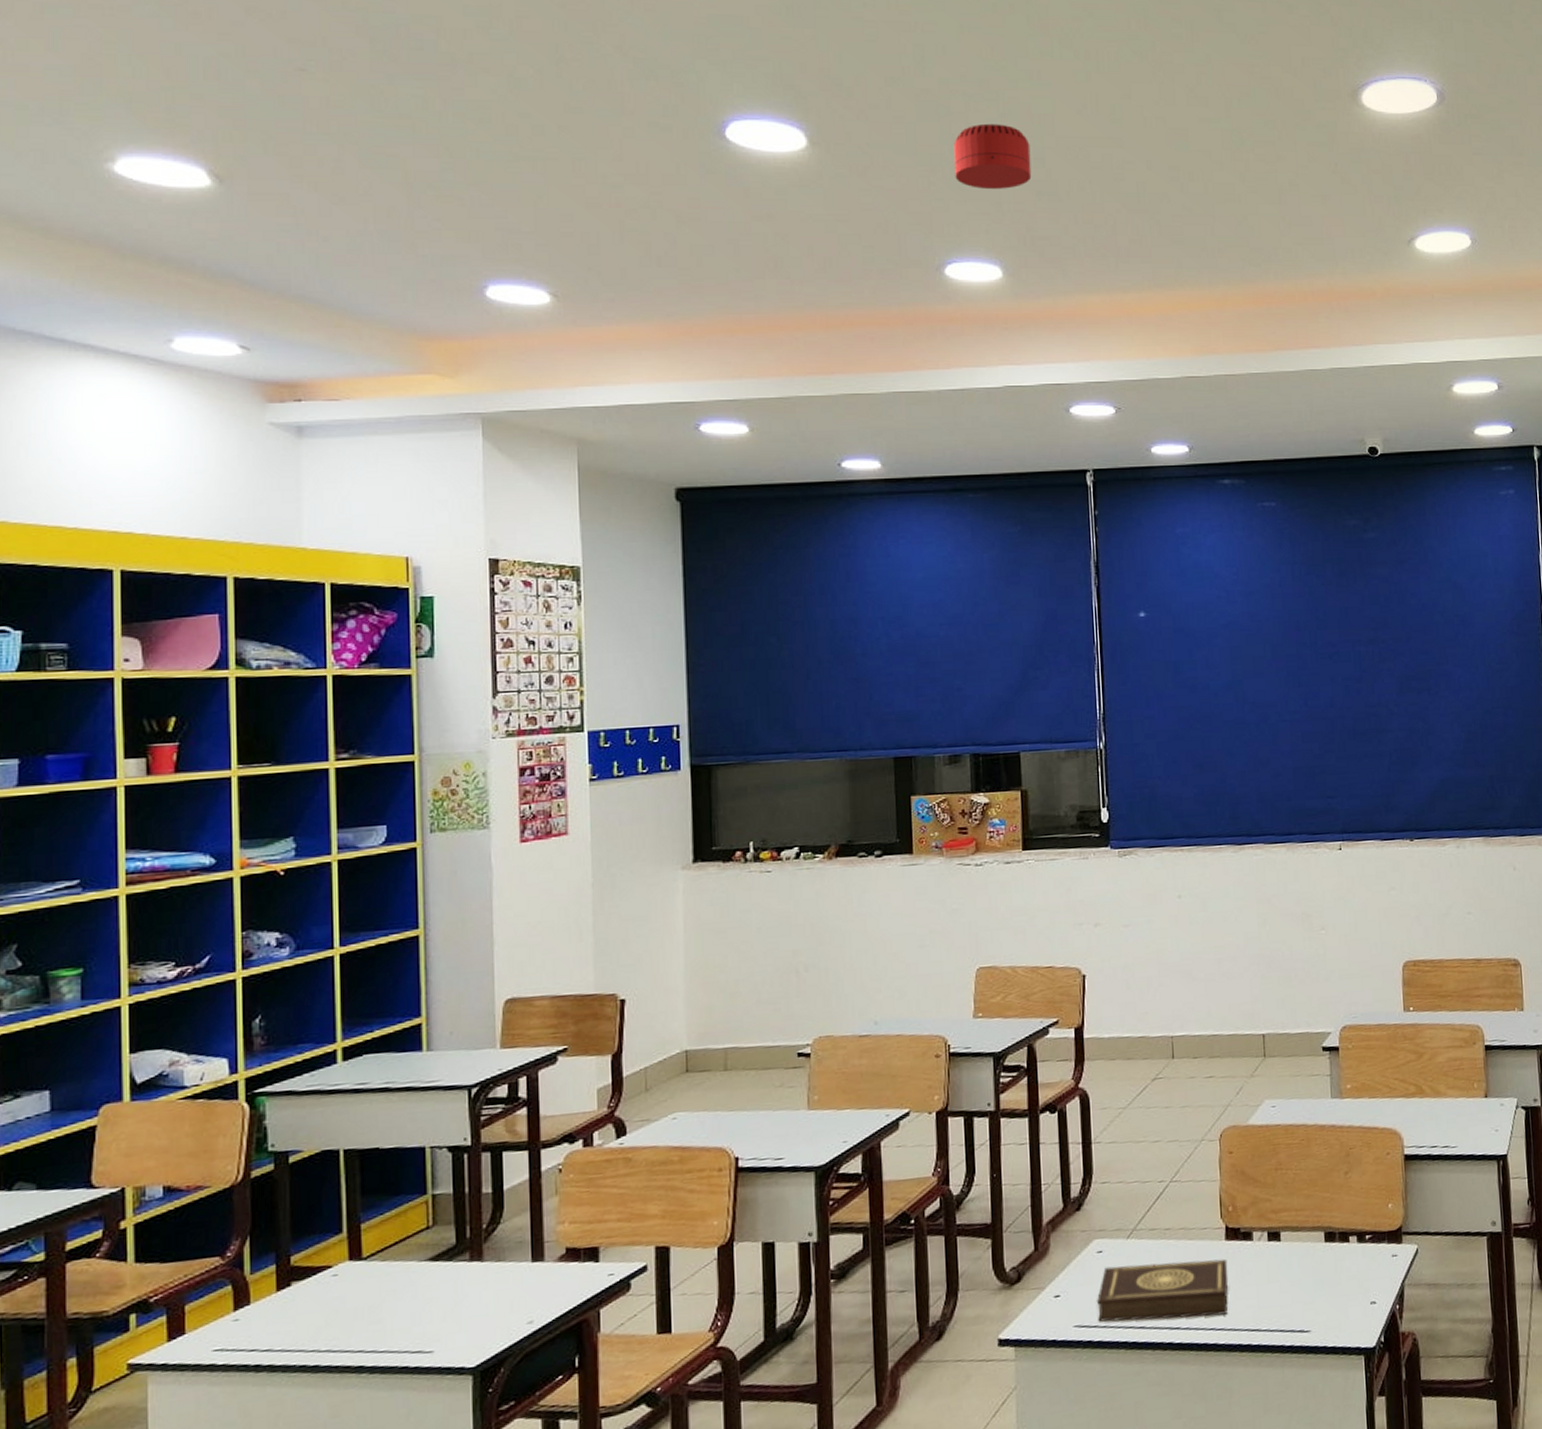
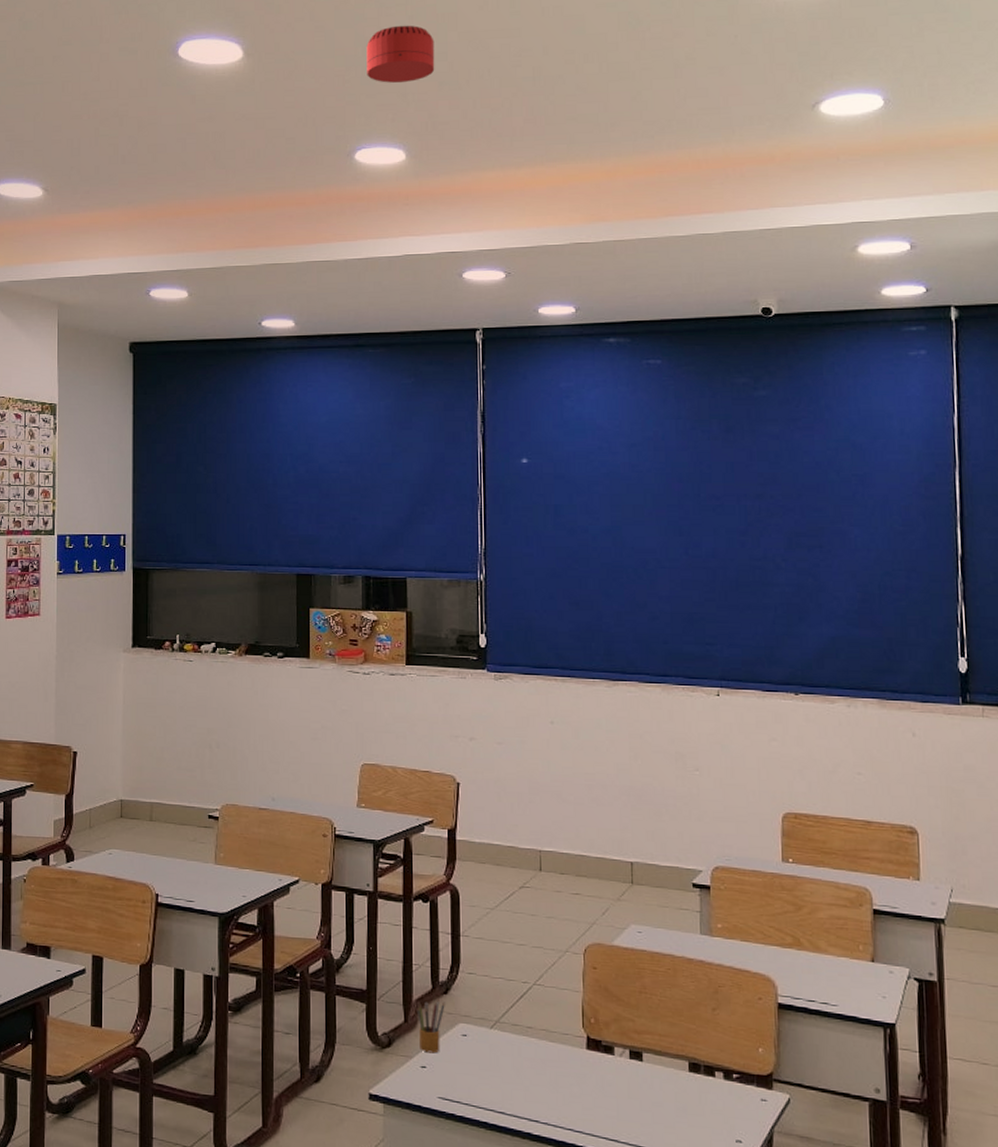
pencil box: none [1047,1217,1078,1280] -> present [416,998,445,1054]
book: present [1097,1258,1229,1322] -> none [460,1050,588,1119]

